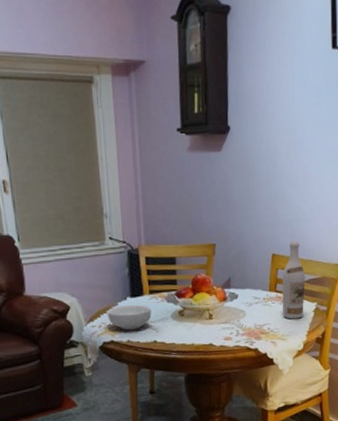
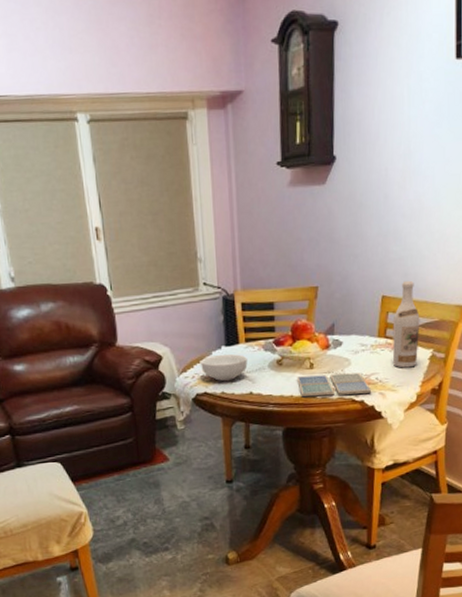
drink coaster: none [197,323,265,346] -> present [297,372,372,398]

